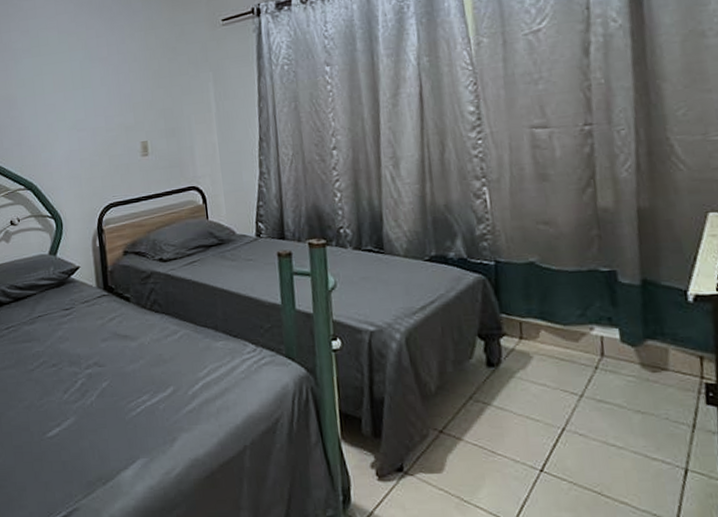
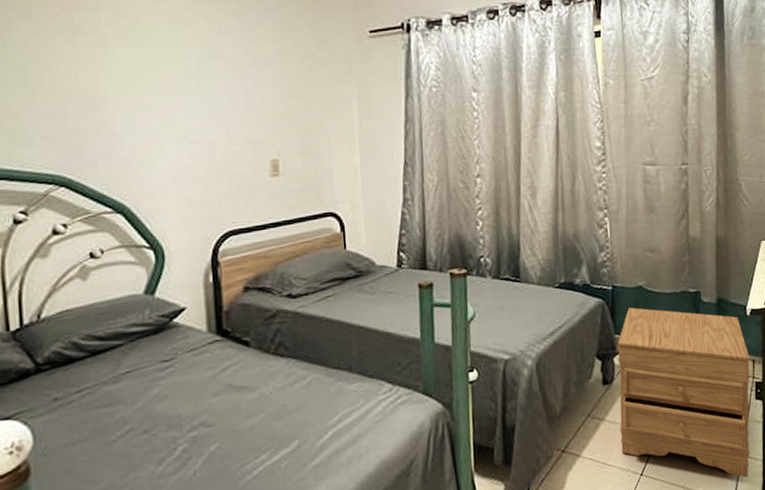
nightstand: none [504,285,700,496] -> present [617,307,750,478]

